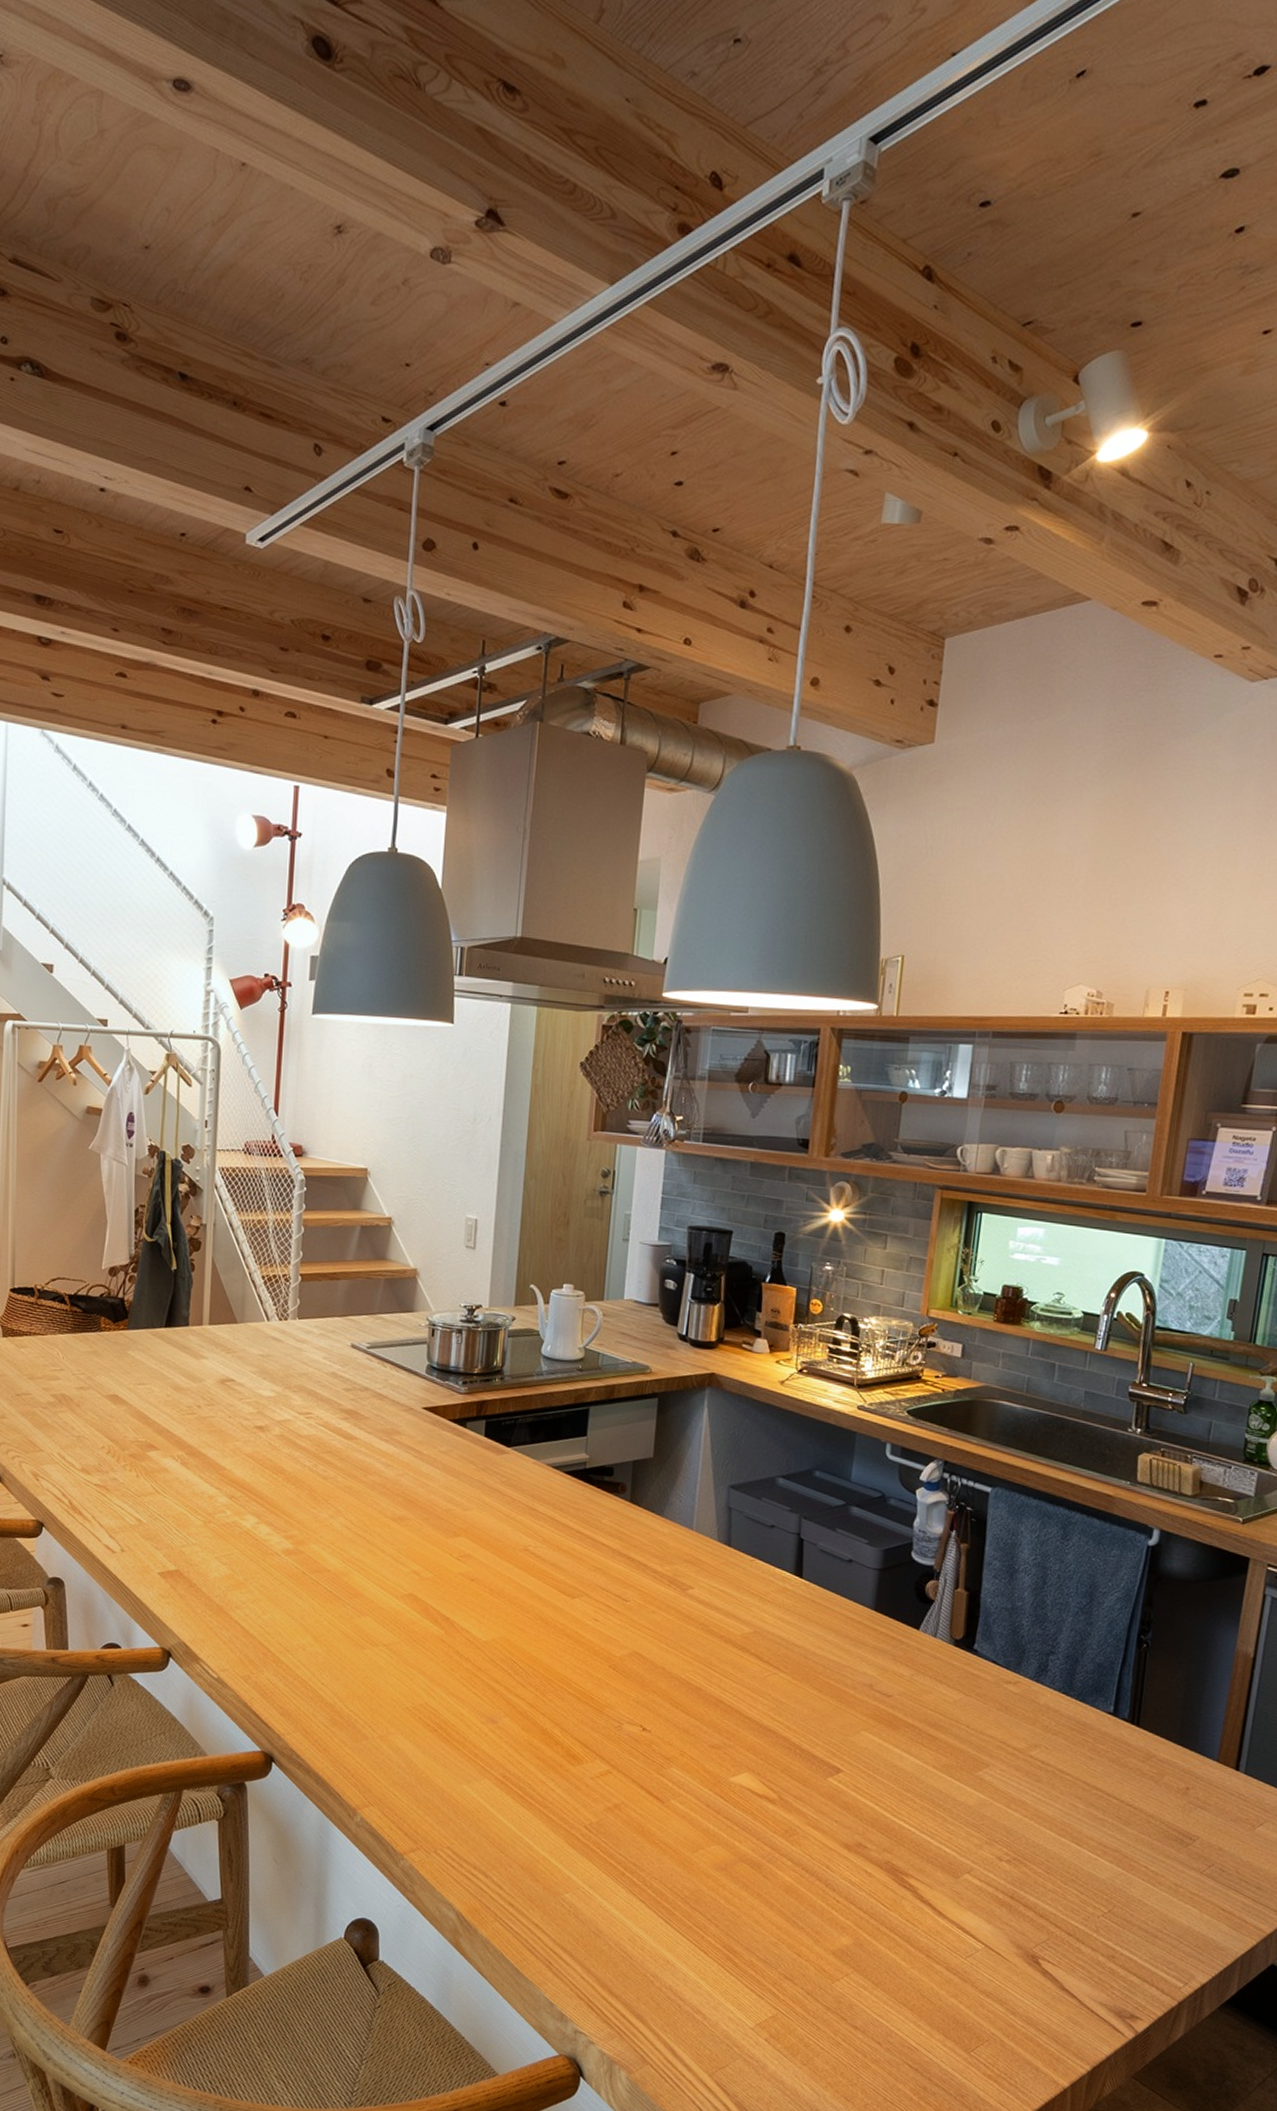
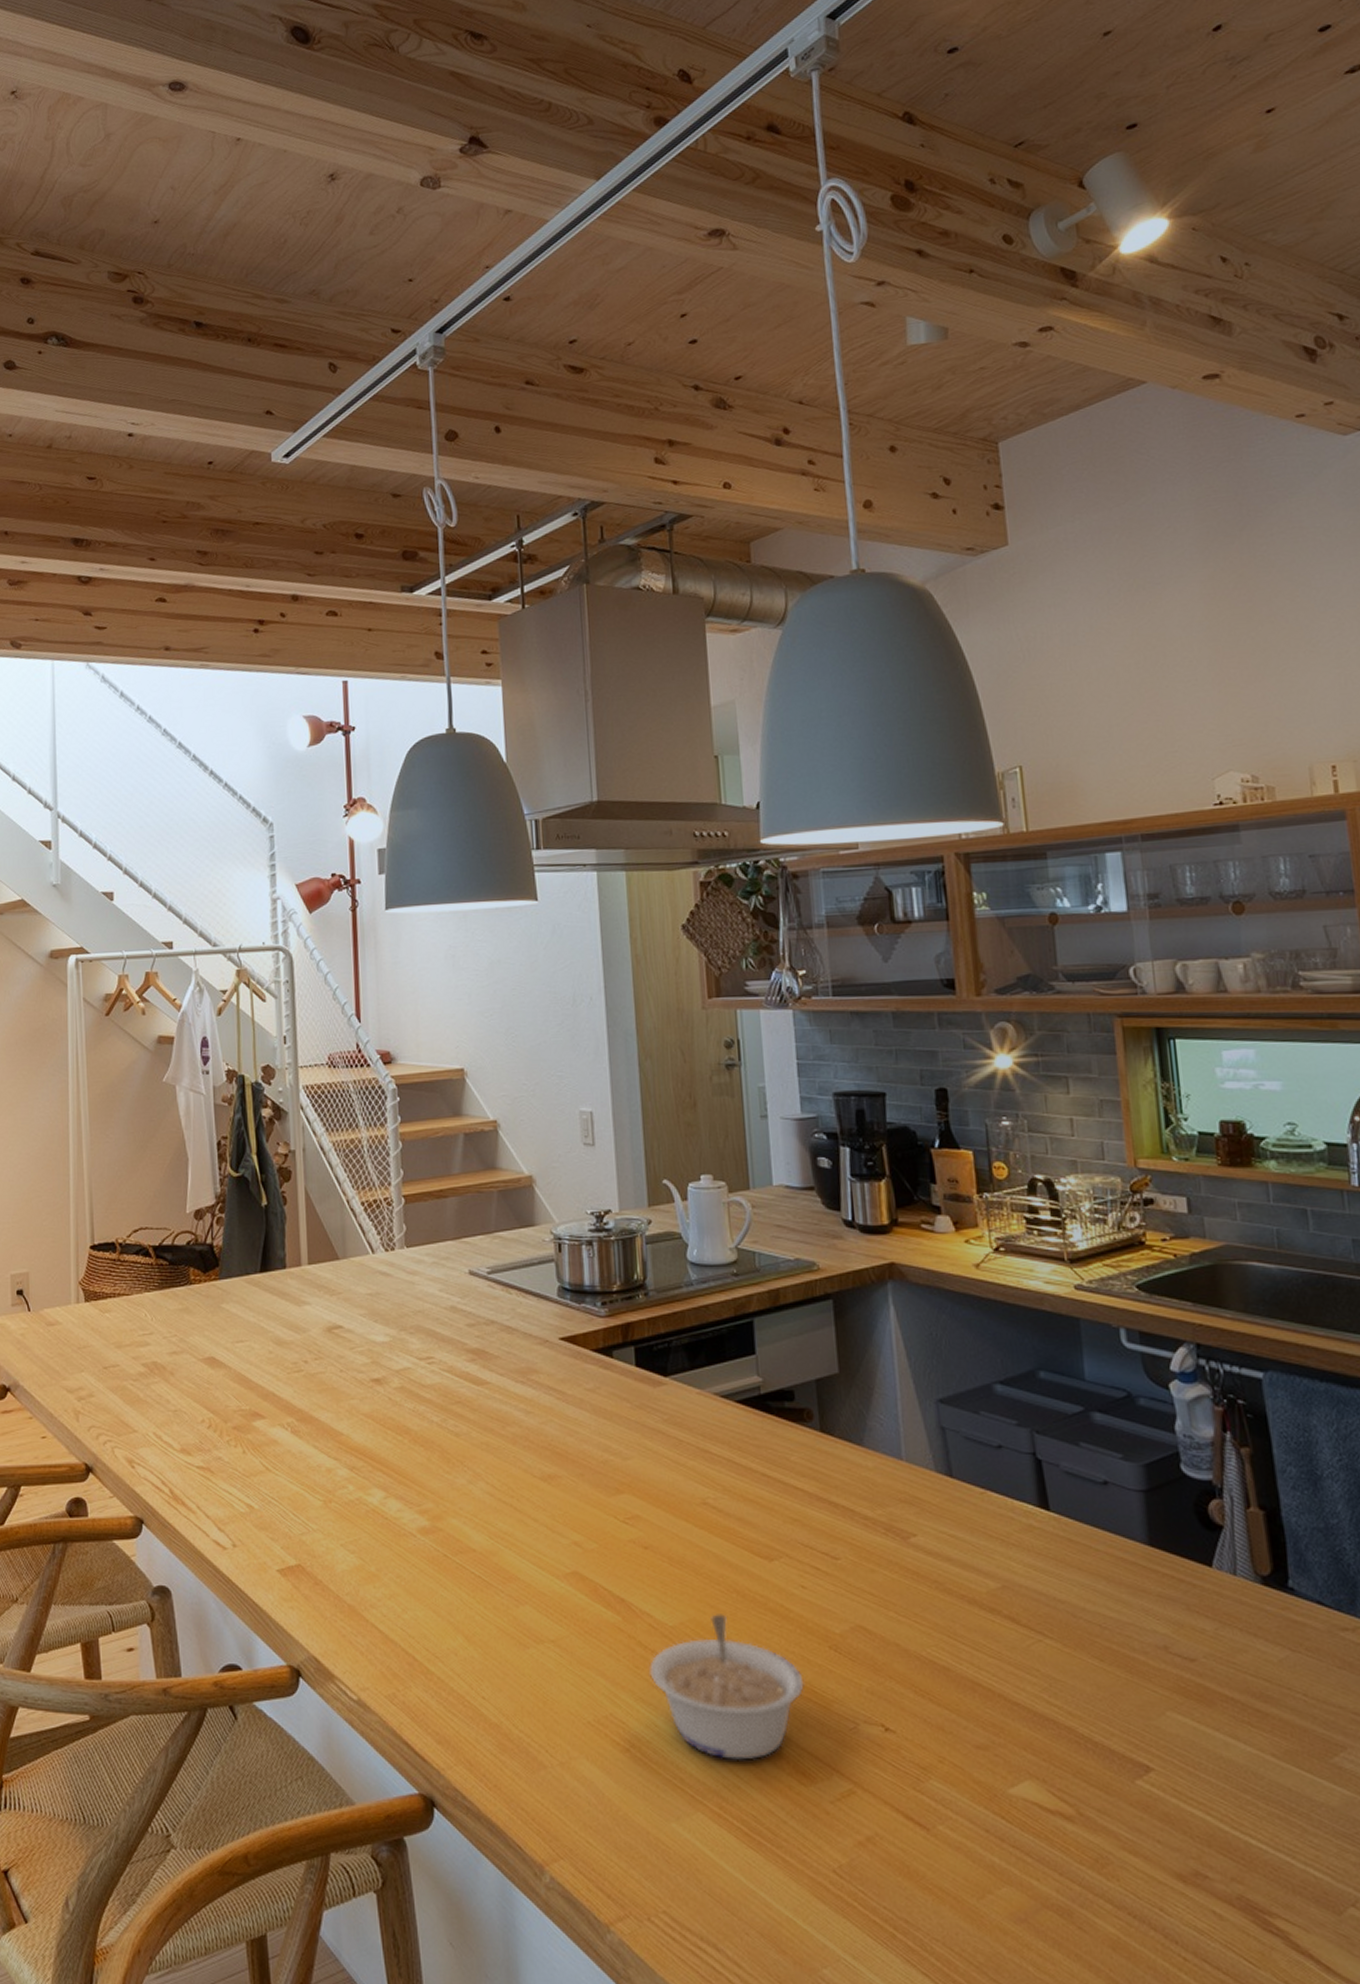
legume: none [462,1634,585,1744] -> present [649,1614,804,1760]

